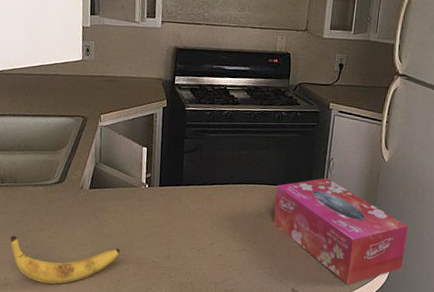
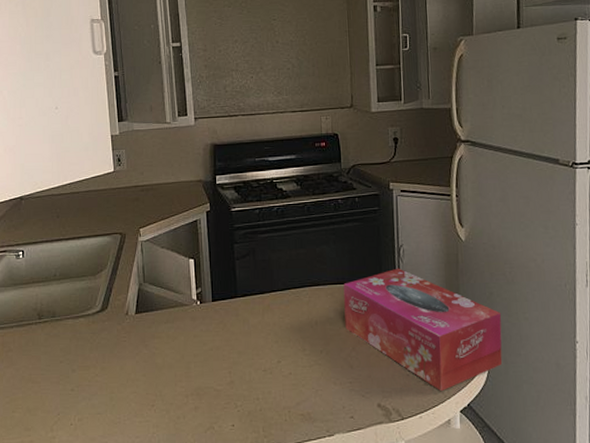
banana: present [10,236,121,284] -> none [54,379,177,430]

